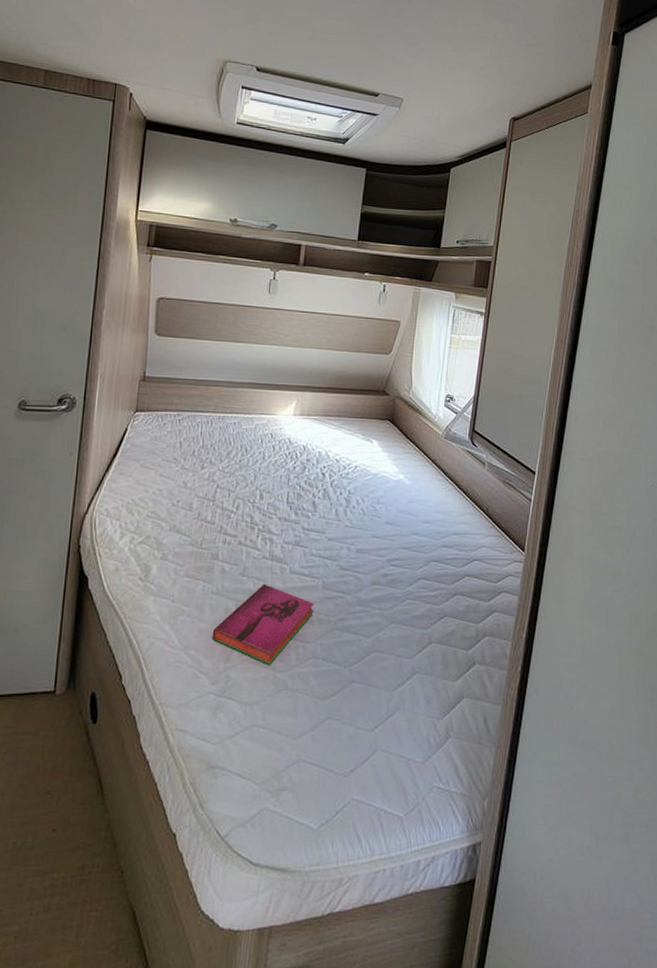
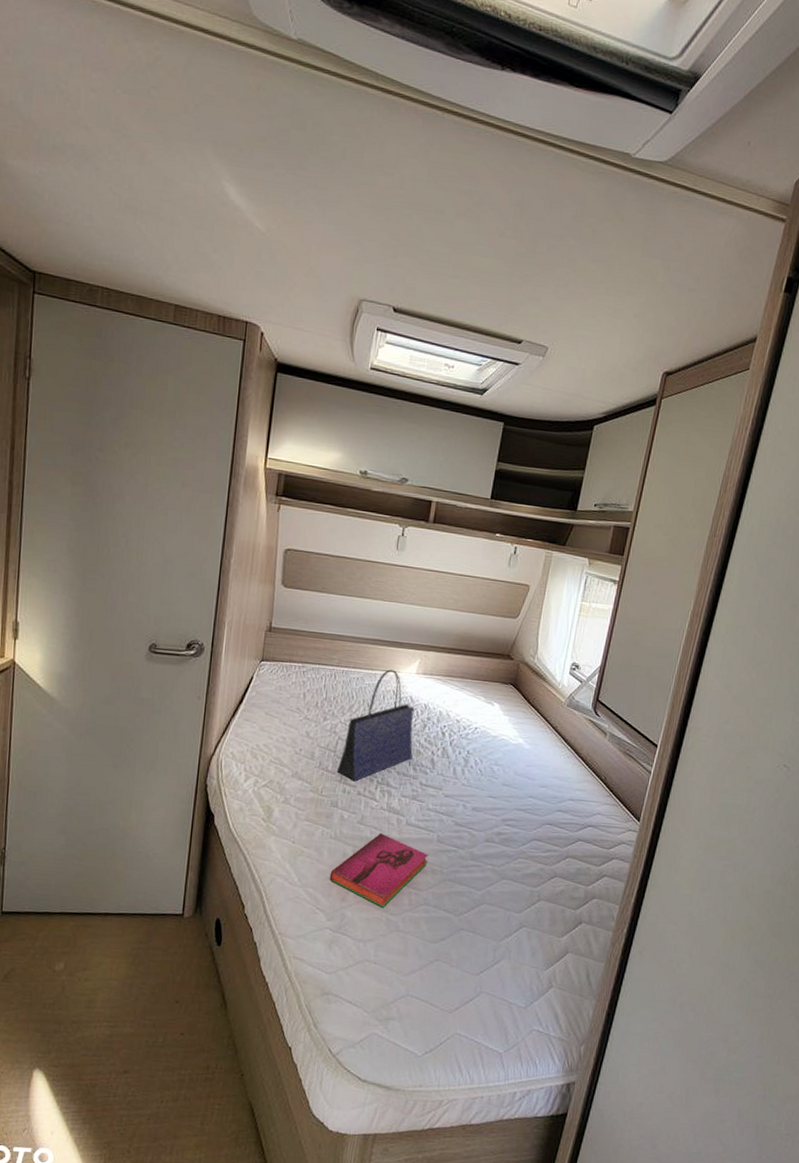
tote bag: none [216,412,294,531] -> present [336,669,415,782]

